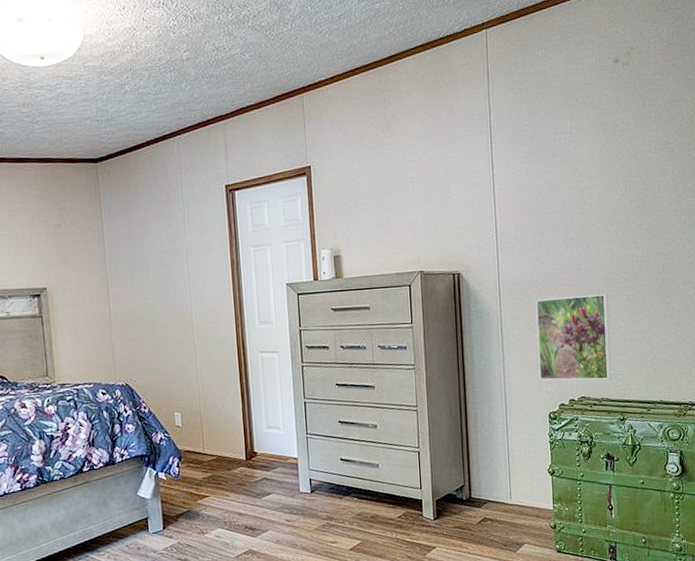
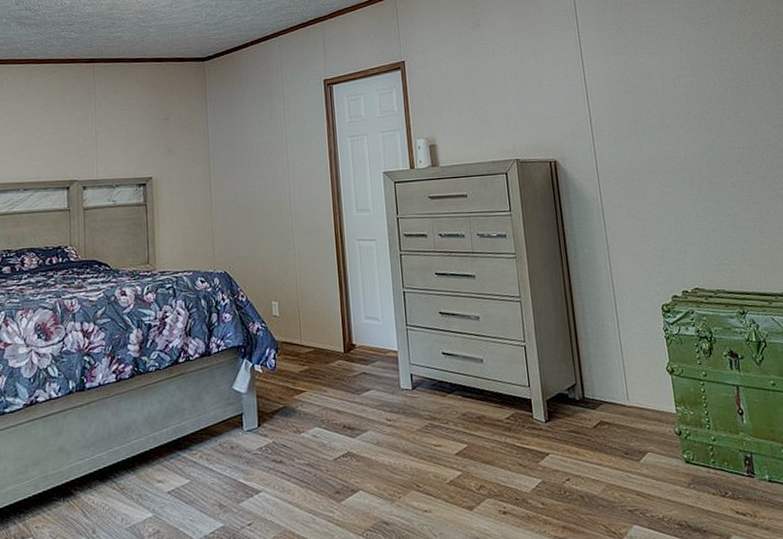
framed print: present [535,293,612,381] -> none [636,180,725,271]

